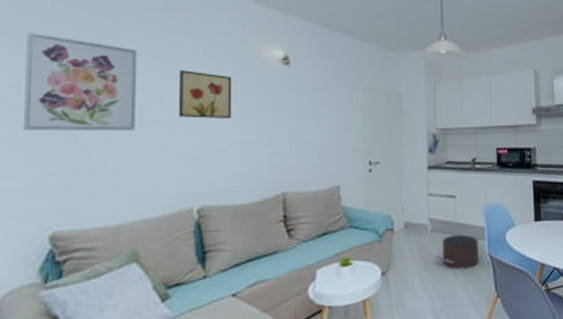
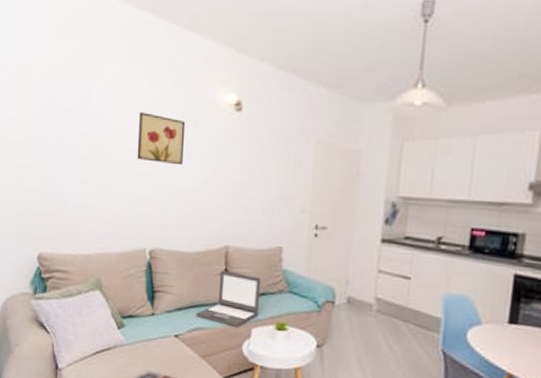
wall art: present [24,32,138,132] -> none [20,70,105,169]
laptop: none [254,216,322,272] -> present [195,270,261,327]
pouf: present [436,235,479,270] -> none [378,321,431,361]

